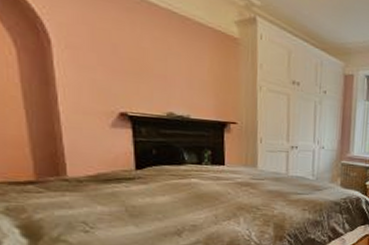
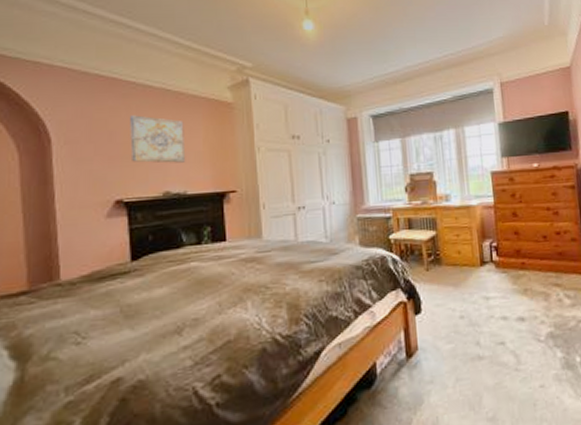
wall art: none [135,31,191,88] -> present [130,115,186,163]

